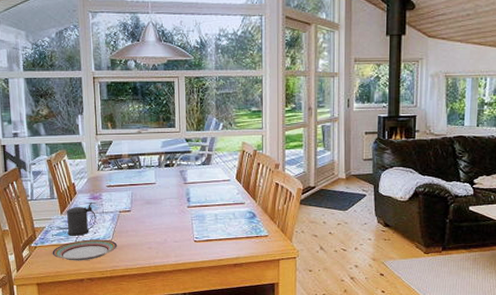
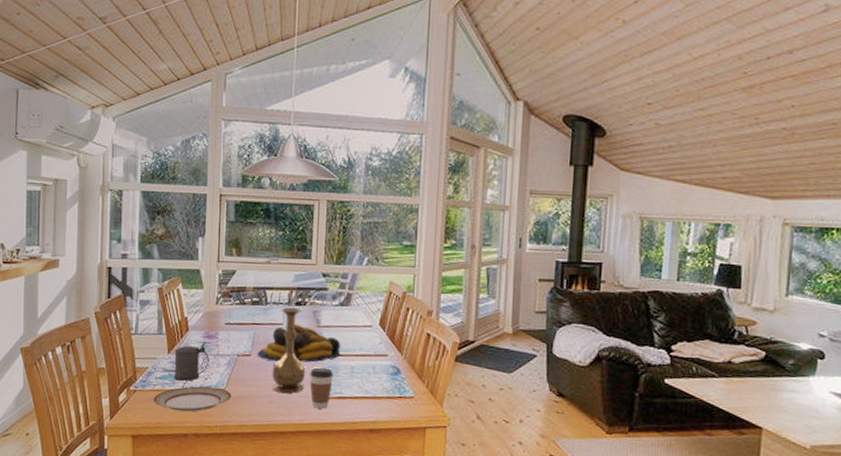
fruit bowl: none [136,183,206,215] -> present [258,324,341,363]
vase: none [149,169,178,239] -> present [271,307,306,393]
coffee cup: none [181,217,201,250] -> present [309,367,333,409]

